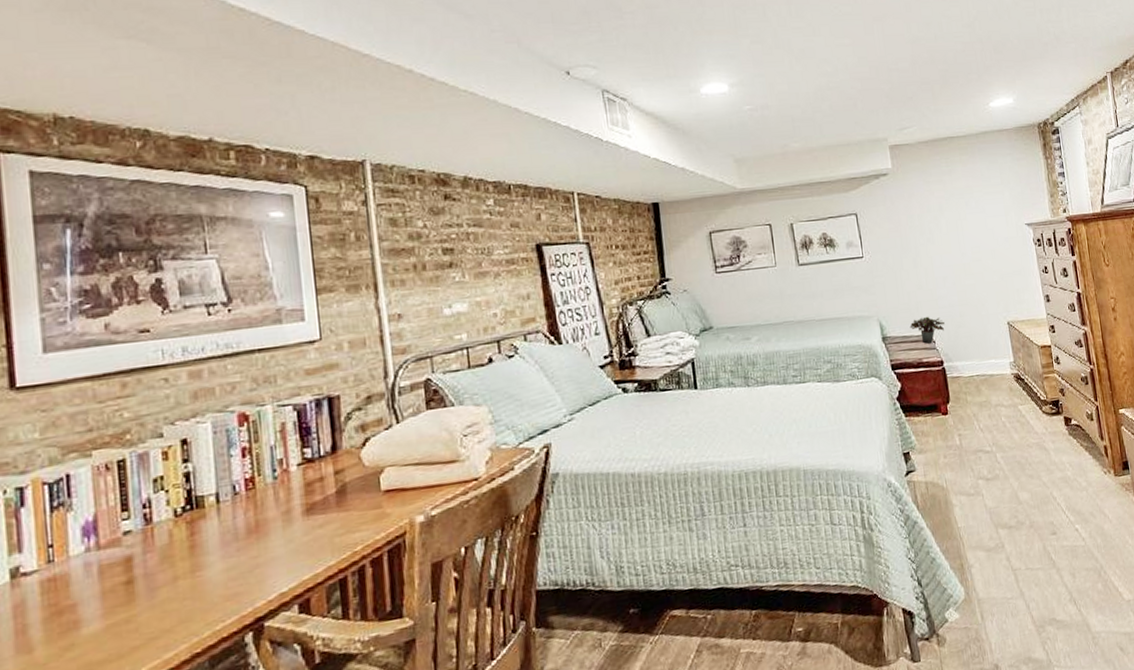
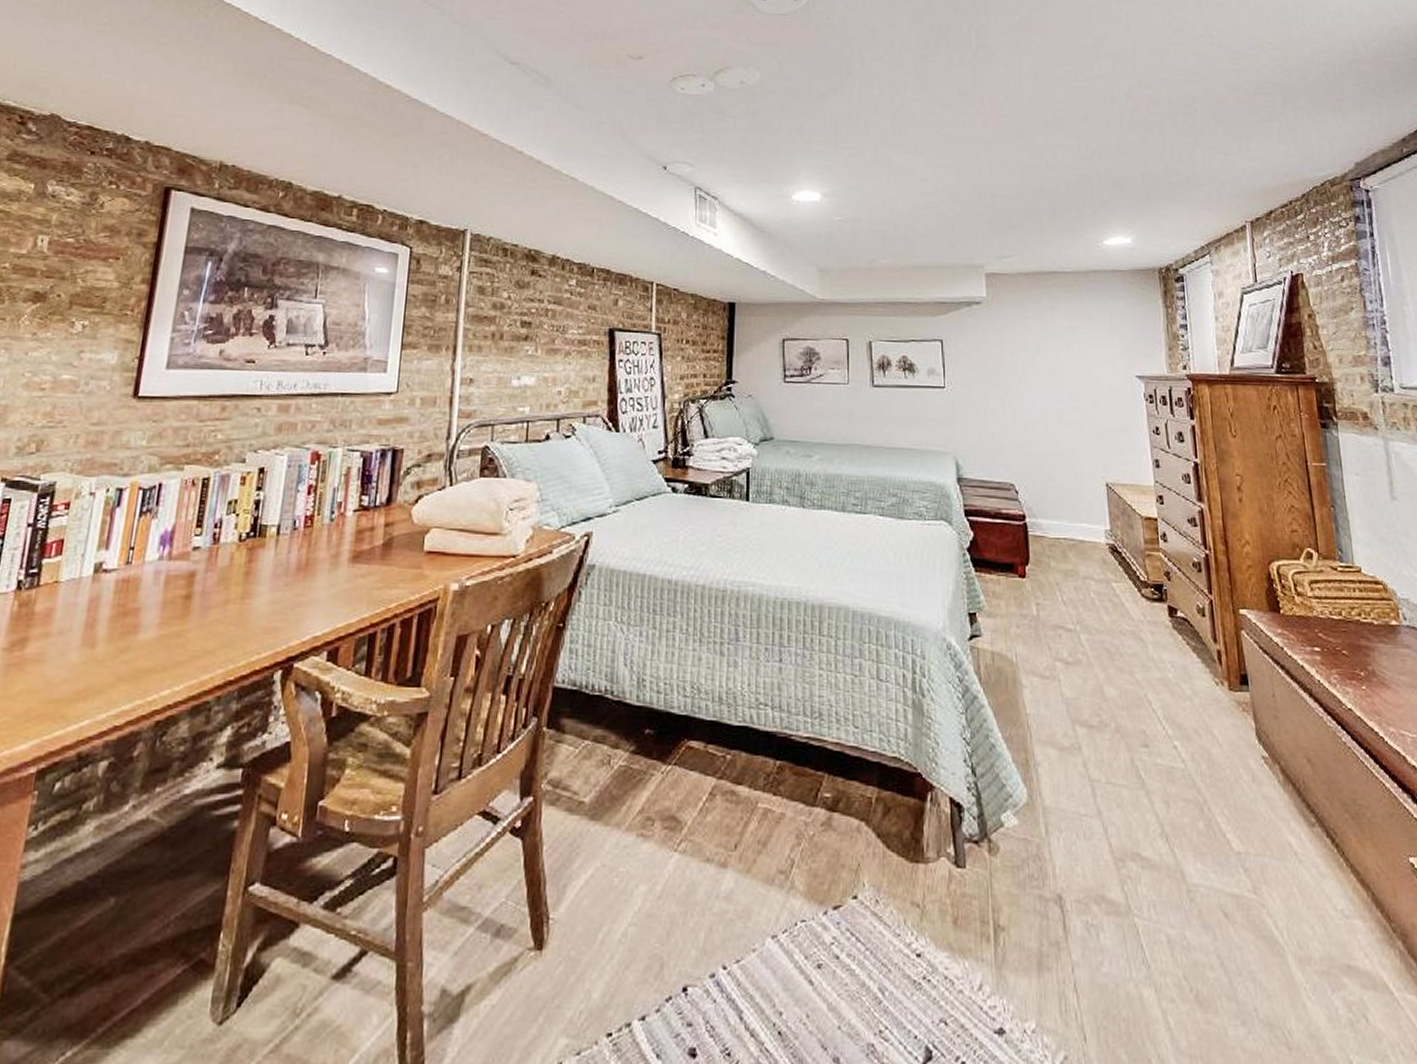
potted plant: present [909,316,945,344] -> none [990,462,1031,493]

